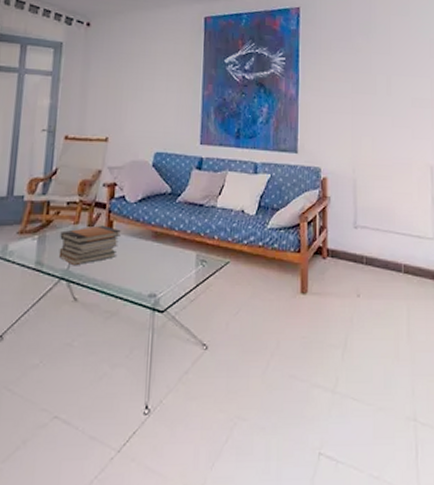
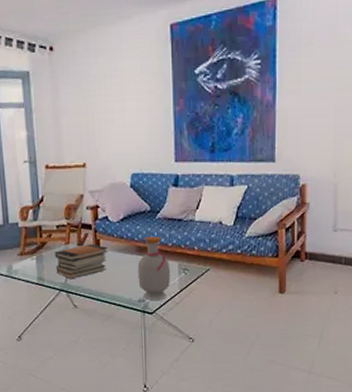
bottle: none [150,221,188,295] -> present [137,236,171,300]

